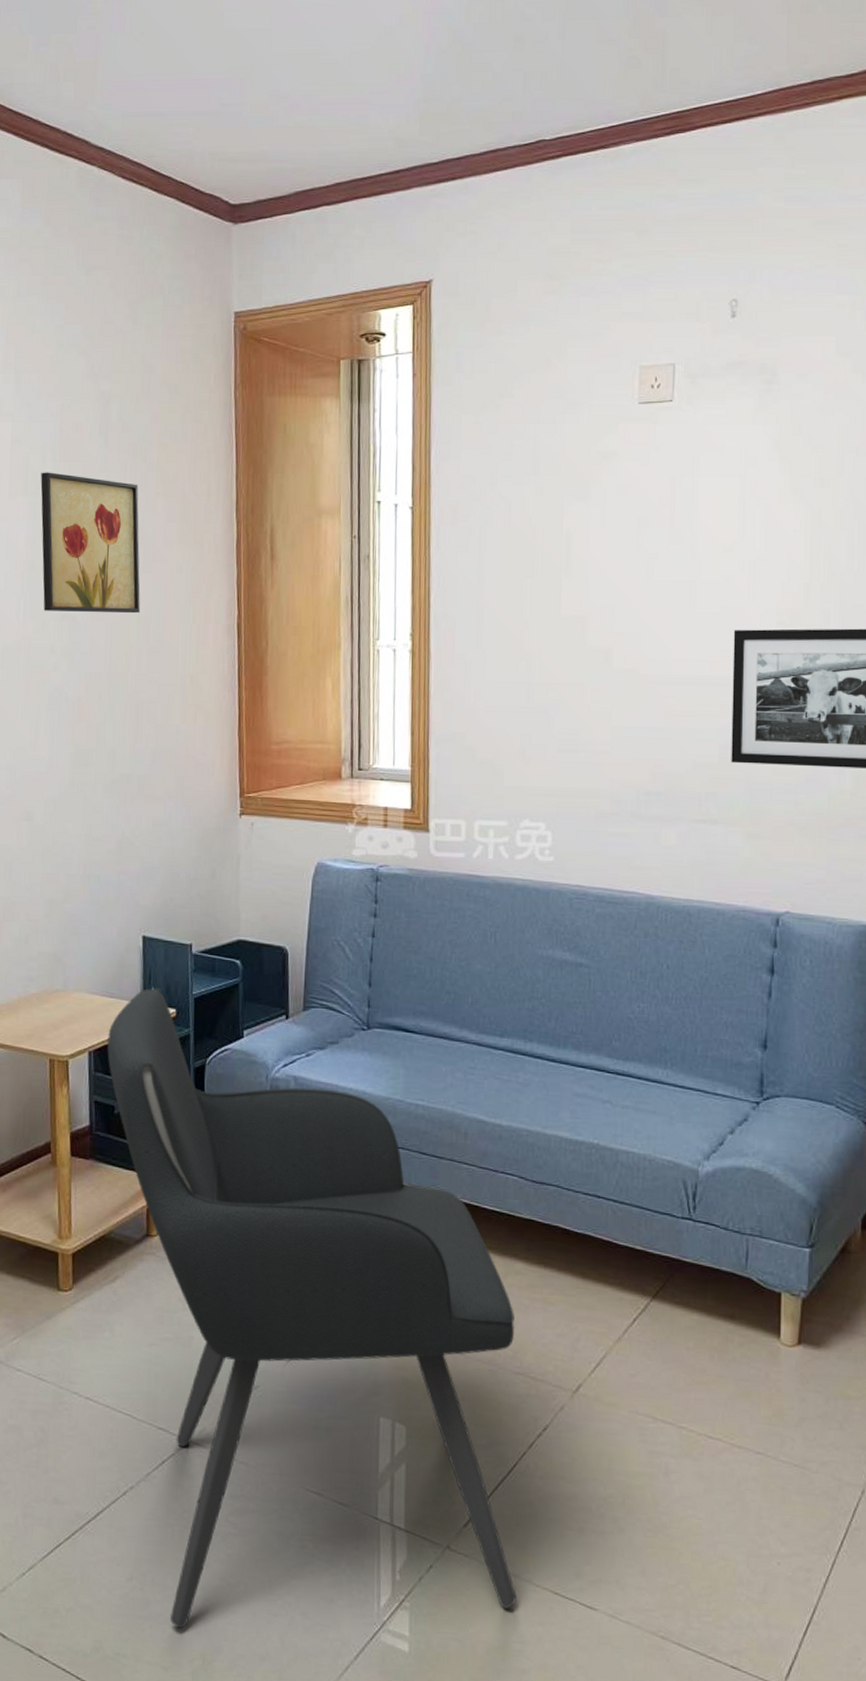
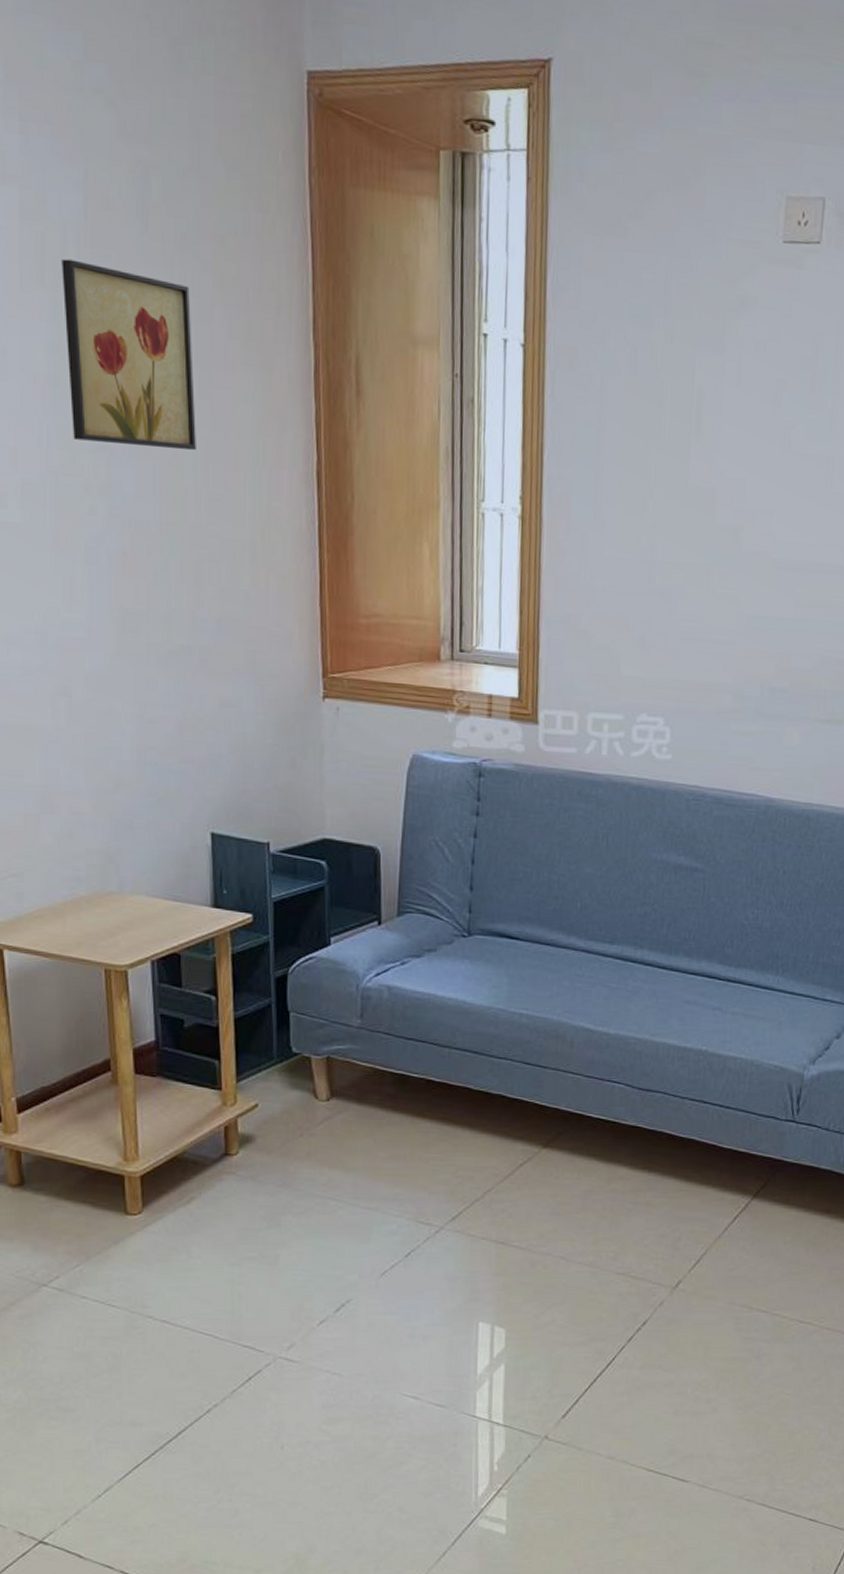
armchair: present [107,988,516,1629] -> none [173,890,618,1534]

